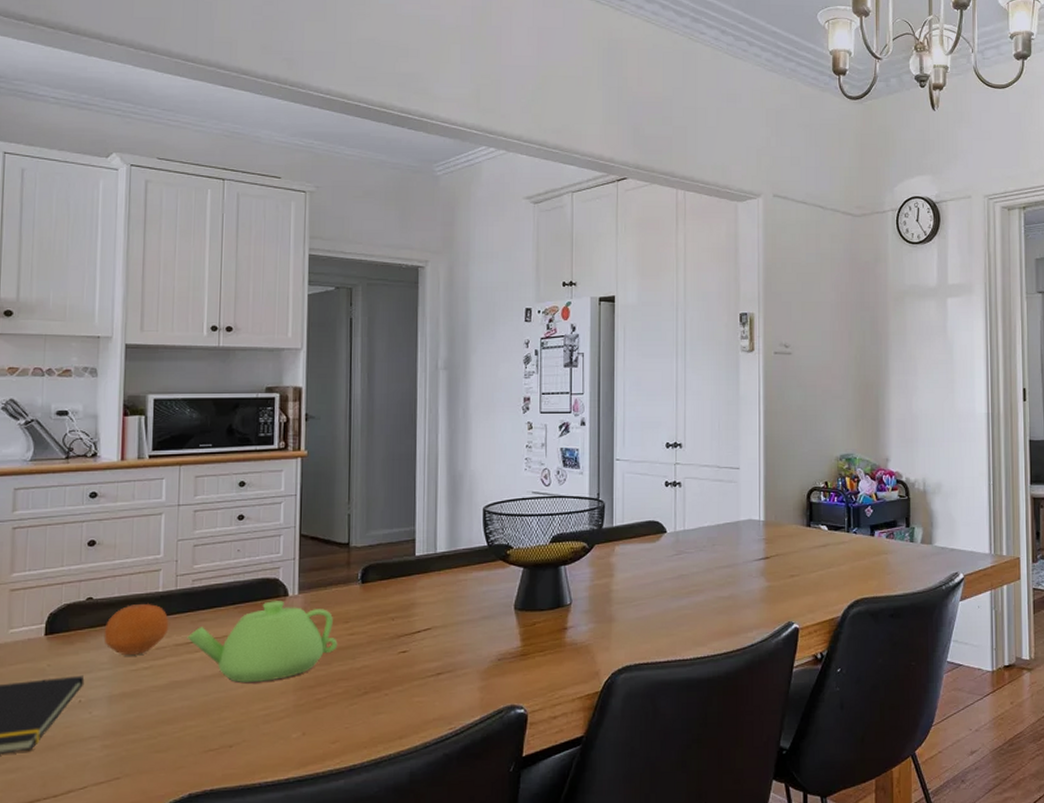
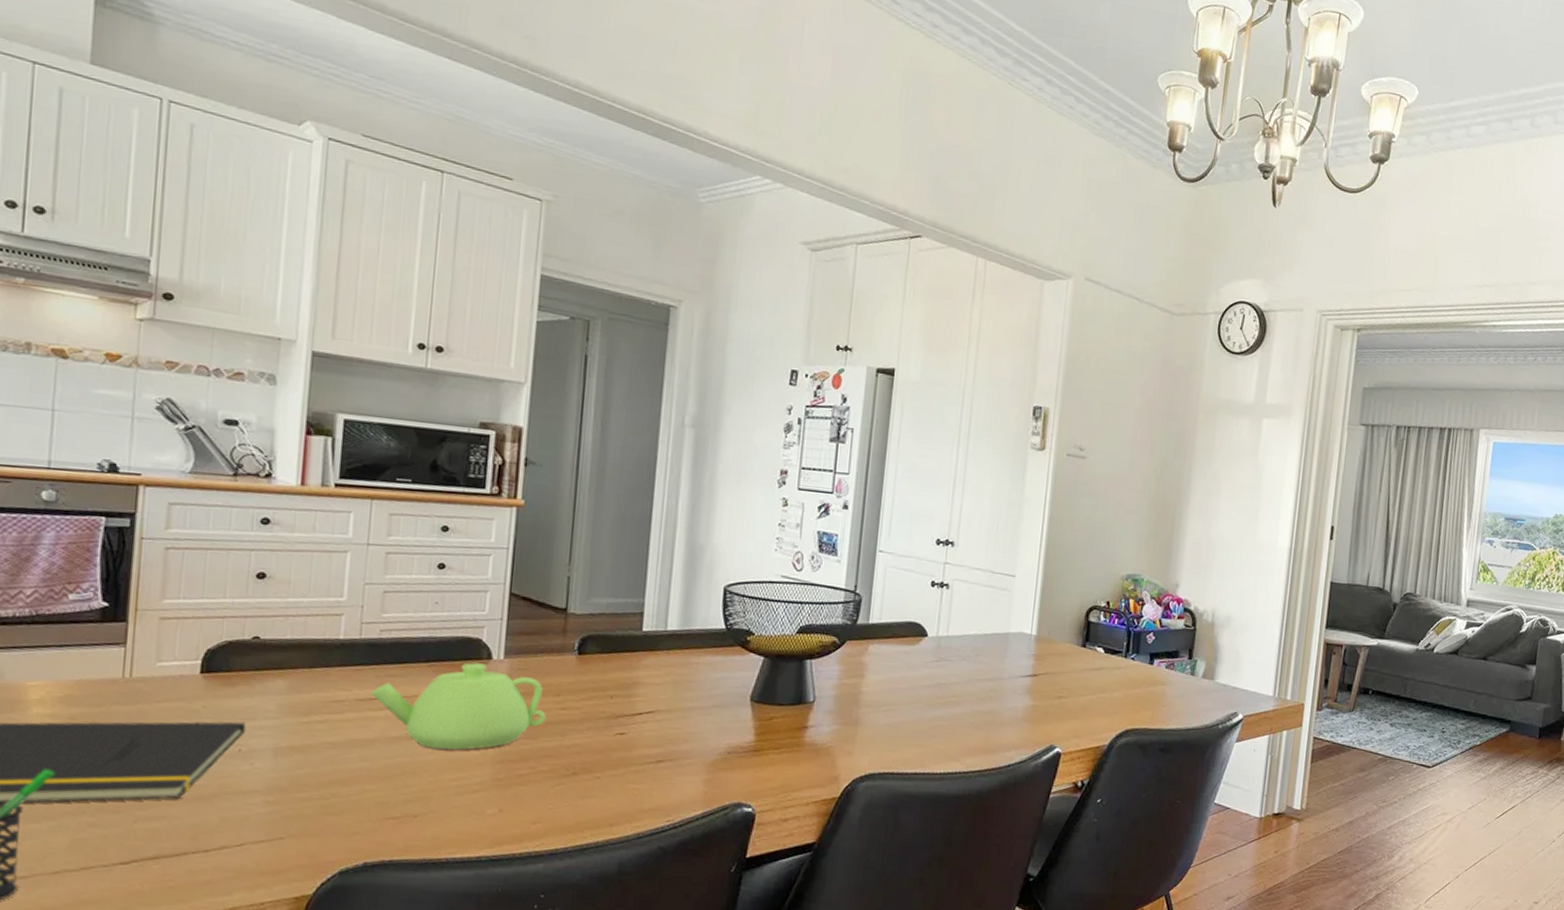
fruit: present [103,603,169,656] -> none [271,649,350,706]

